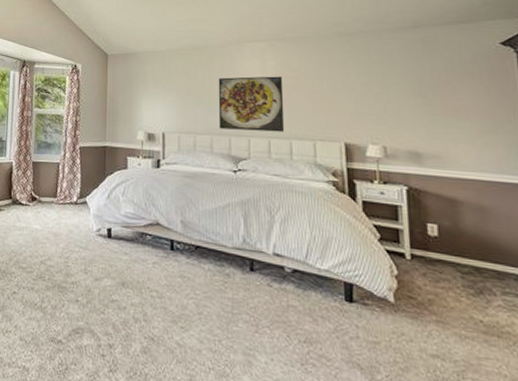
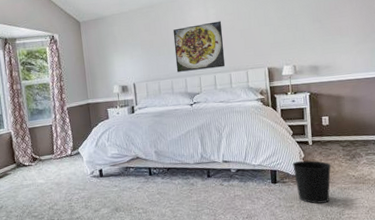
wastebasket: none [378,278,442,352] -> present [292,160,331,204]

